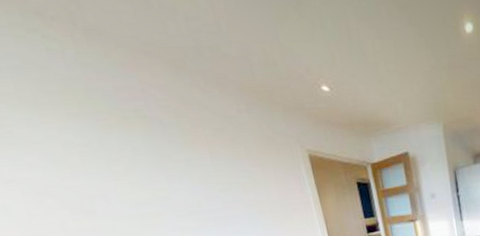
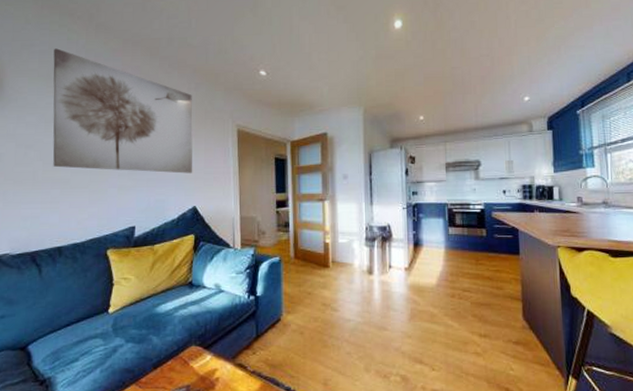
wall art: none [30,63,267,215] -> present [53,48,193,174]

